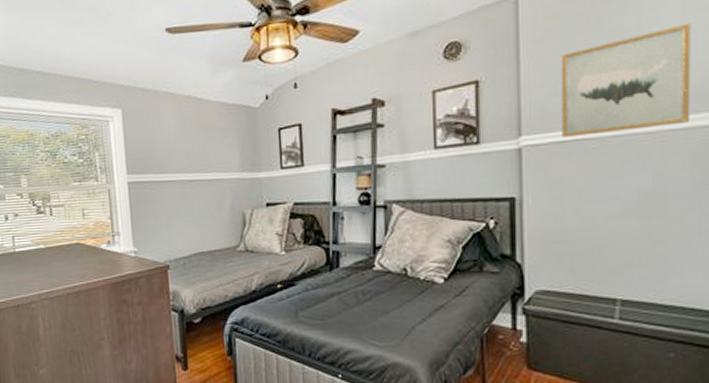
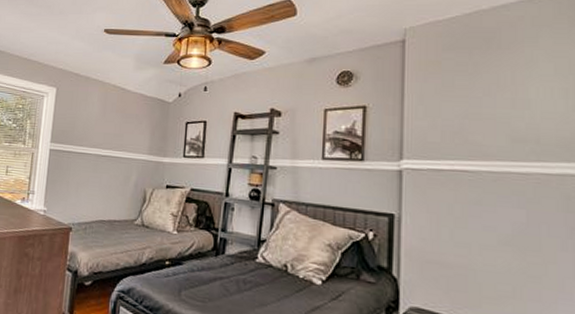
wall art: present [561,23,691,137] -> none [440,83,563,171]

